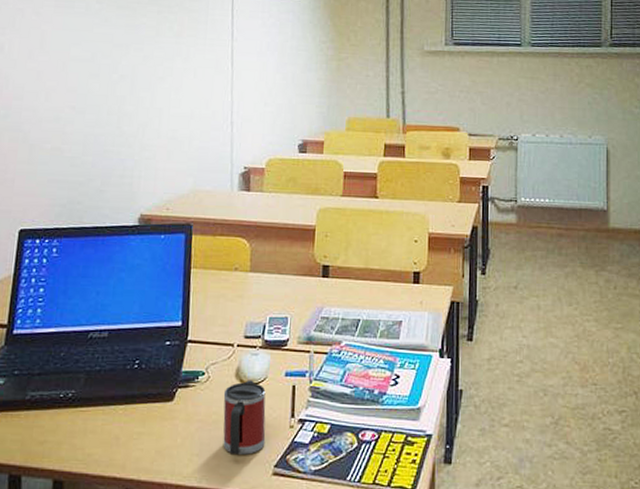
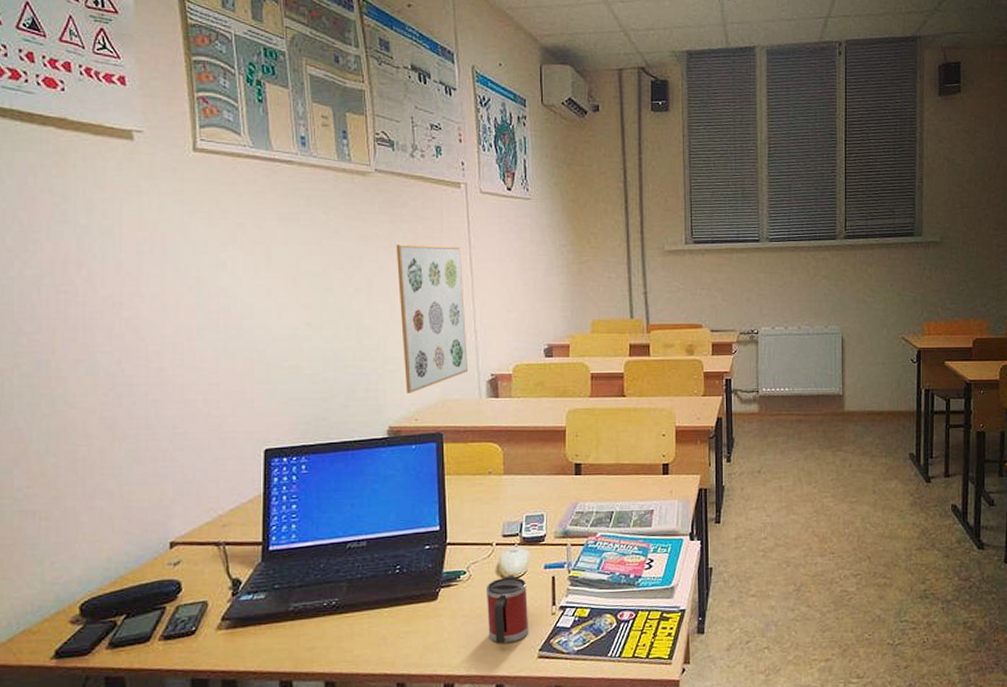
wall art: none [160,34,224,182] -> present [396,245,468,393]

